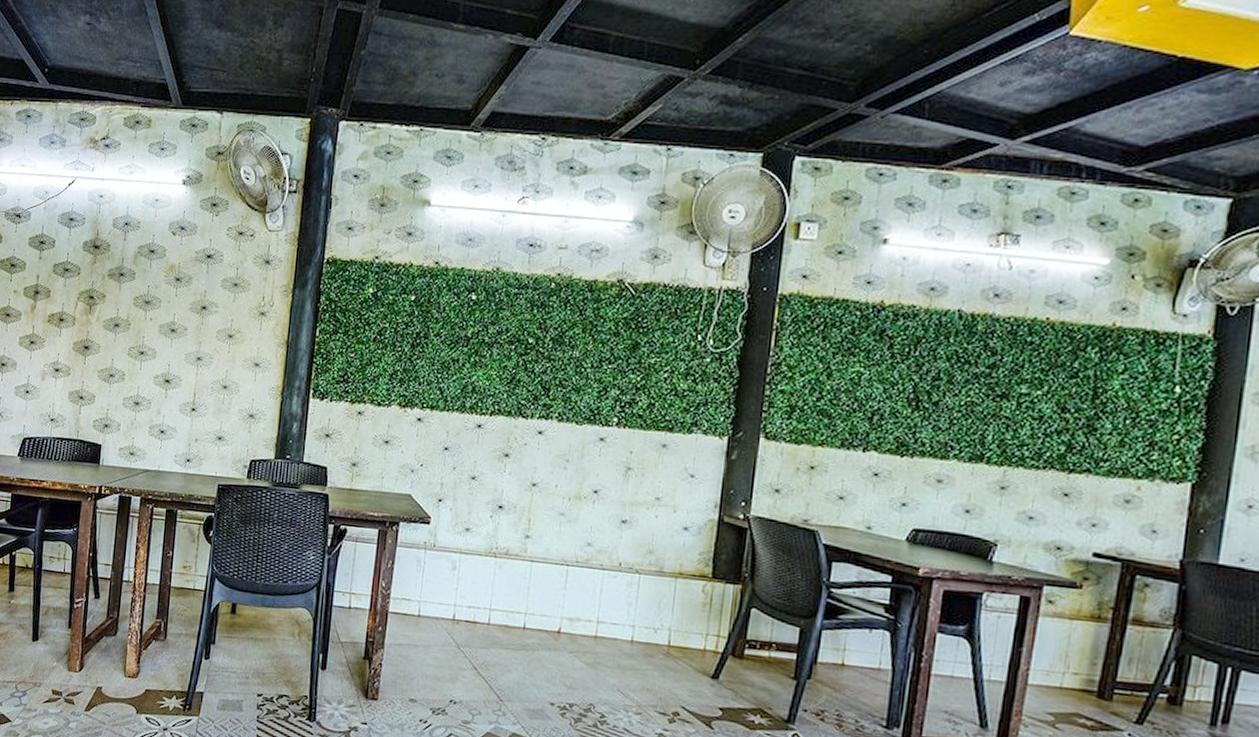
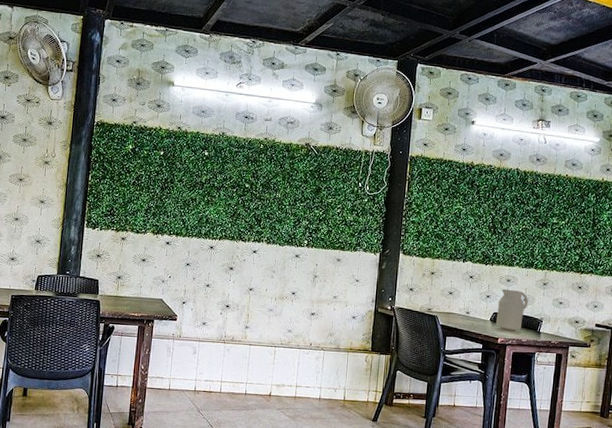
water jug: none [914,493,973,565] -> present [495,288,528,335]

